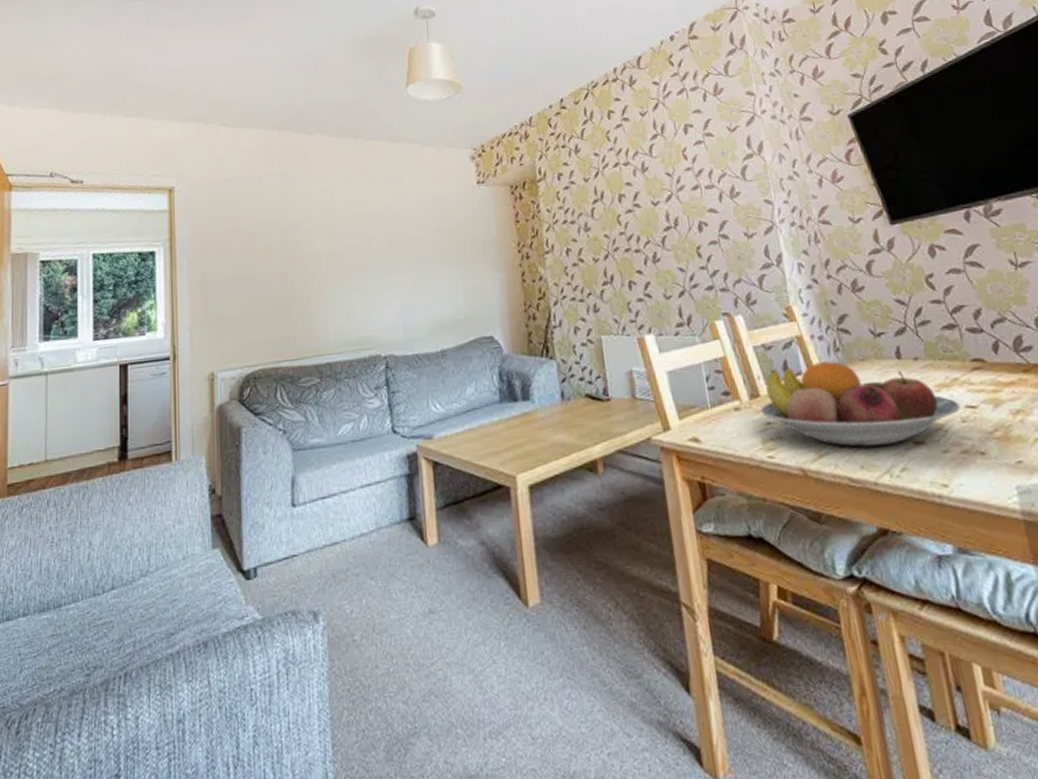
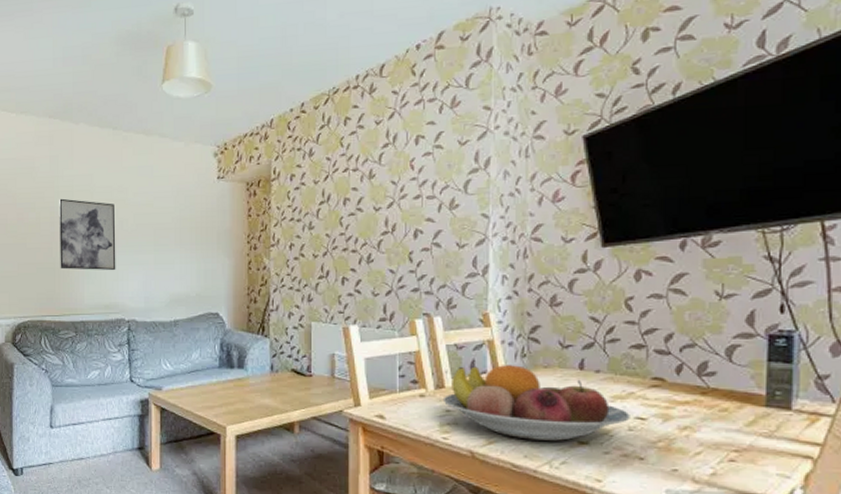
wall art: none [293,218,367,303] -> present [59,198,116,270]

